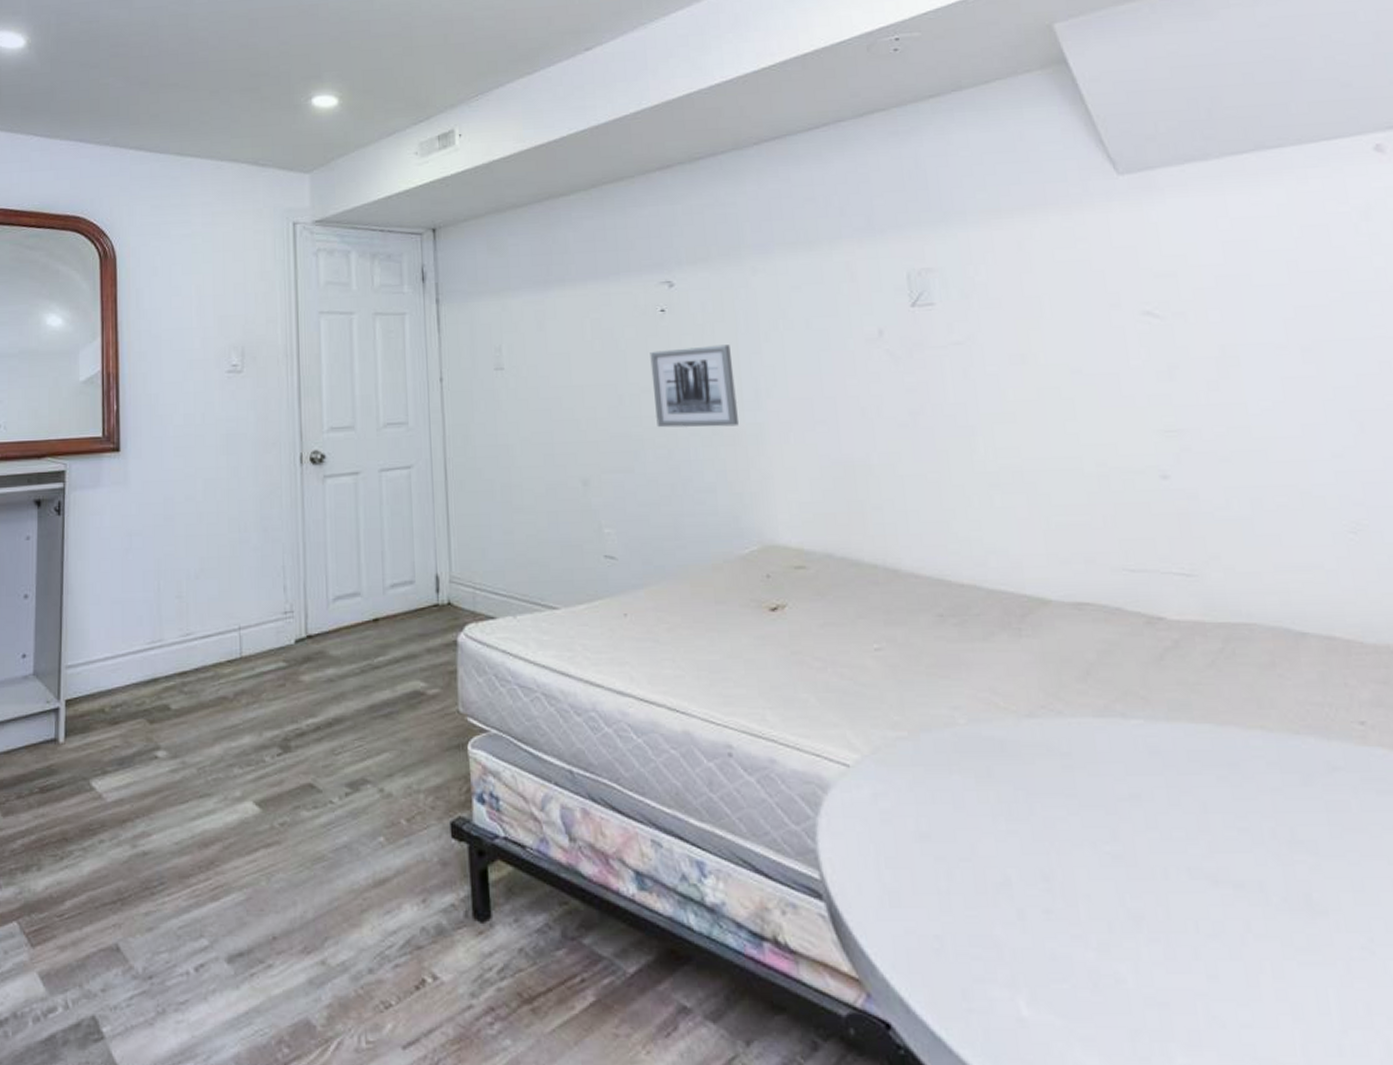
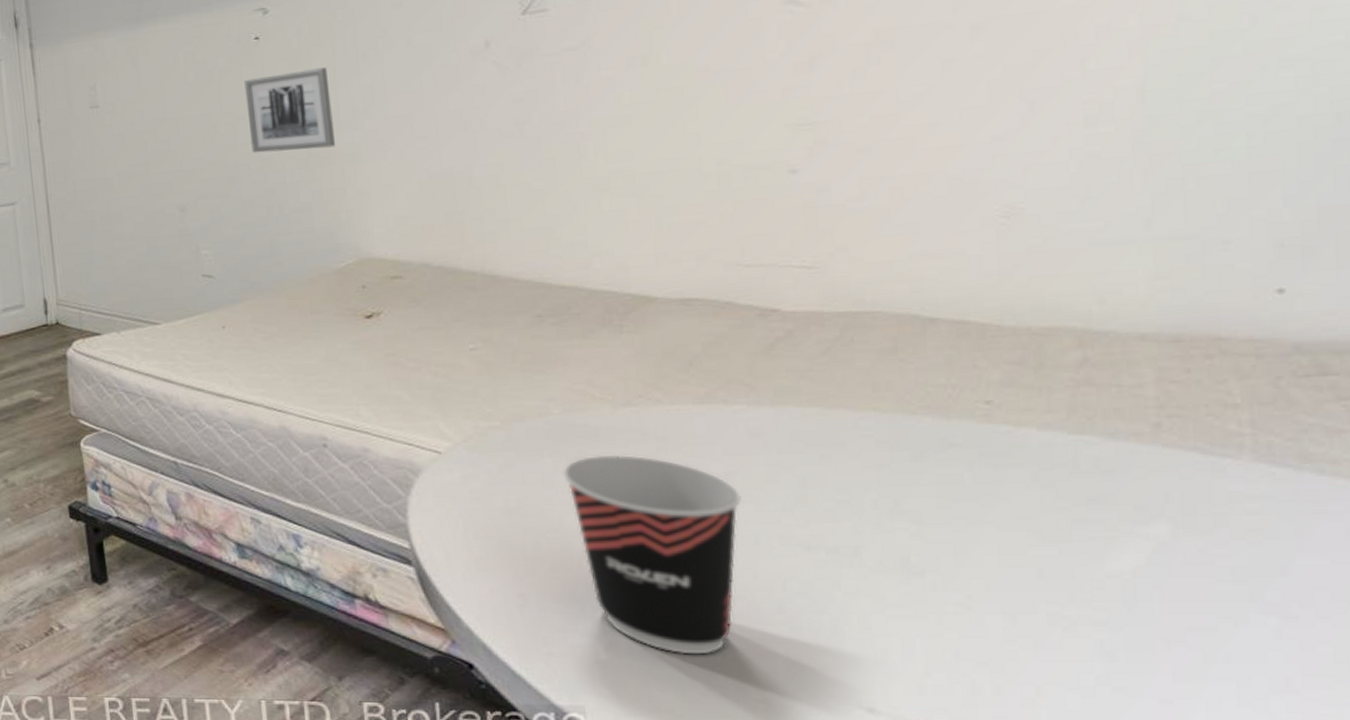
cup: none [971,771,1151,1010] -> present [562,454,741,655]

